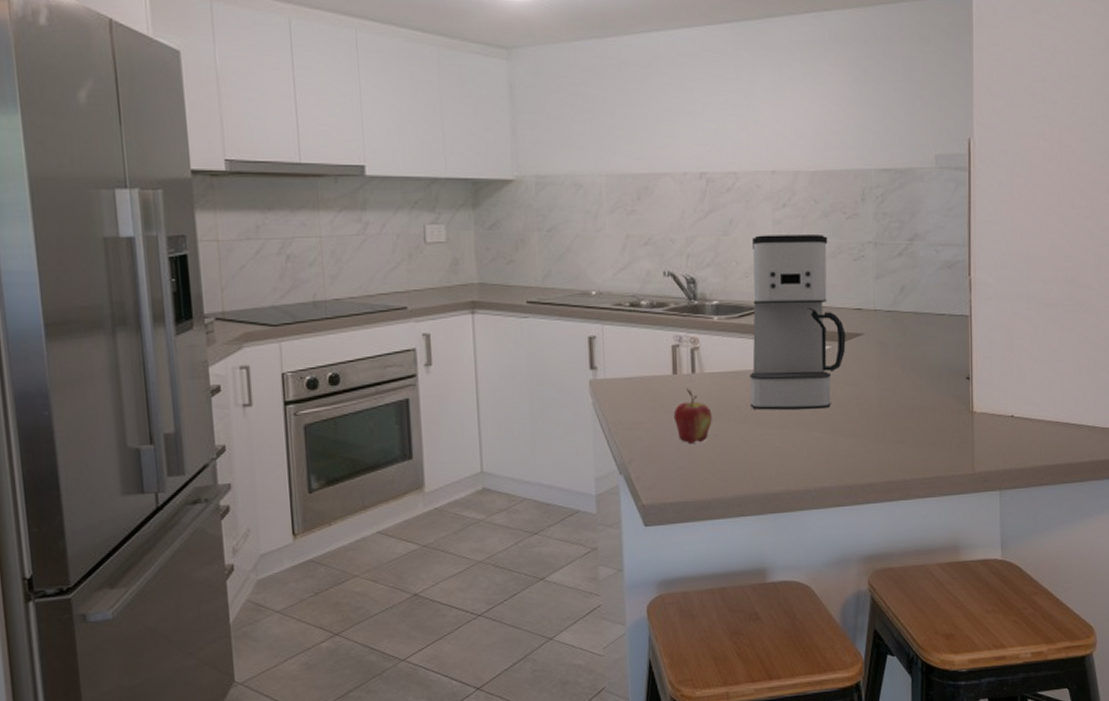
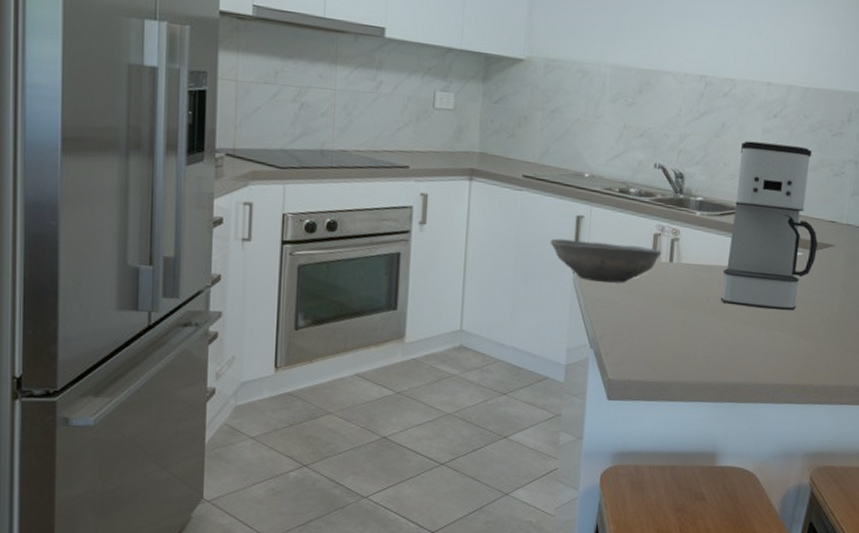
bowl: none [563,360,683,403] -> present [550,238,662,283]
fruit: present [673,387,712,443] -> none [647,275,684,328]

